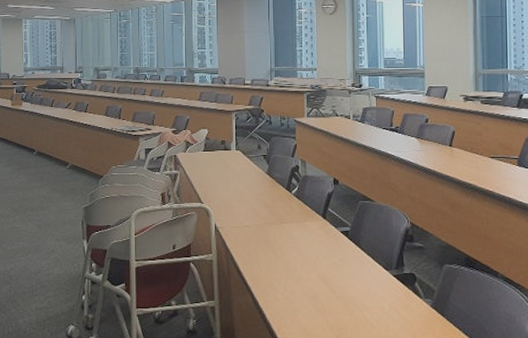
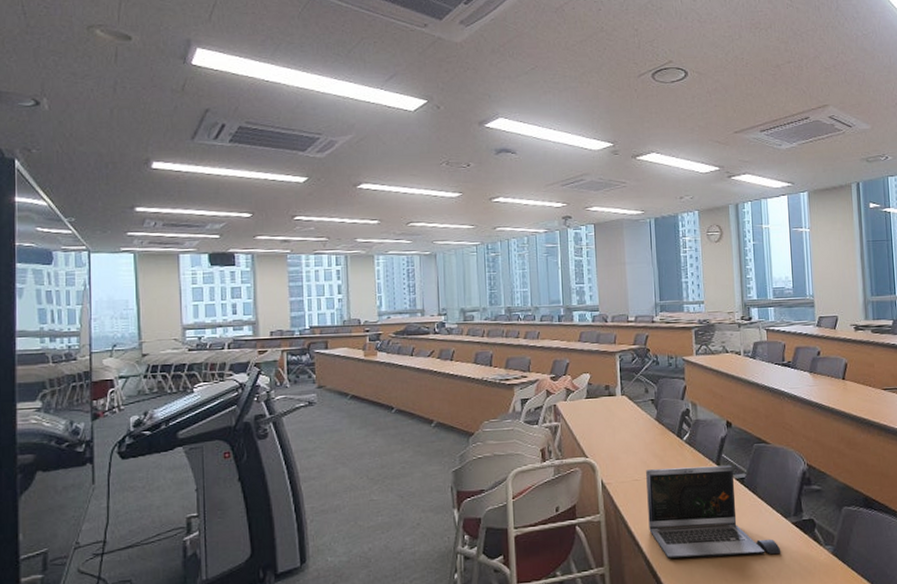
laptop: none [256,218,382,302] -> present [646,465,781,559]

